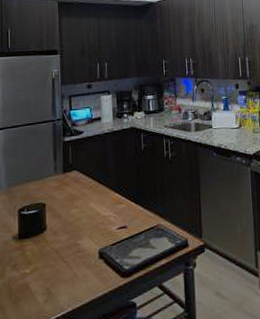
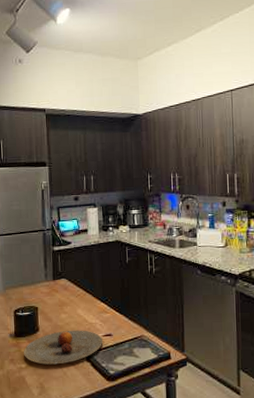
plate: none [29,224,118,267] -> present [24,330,103,365]

